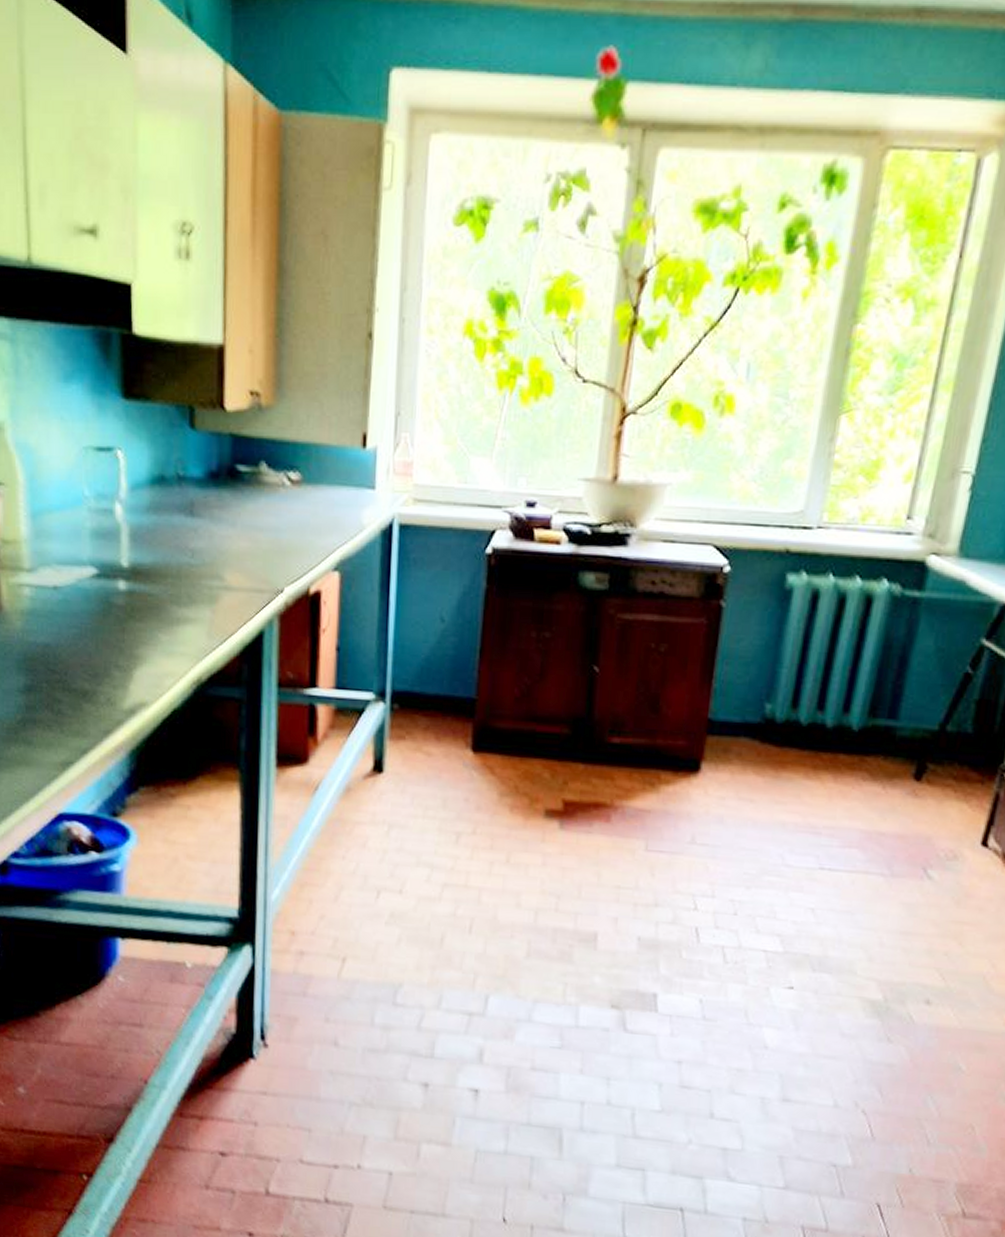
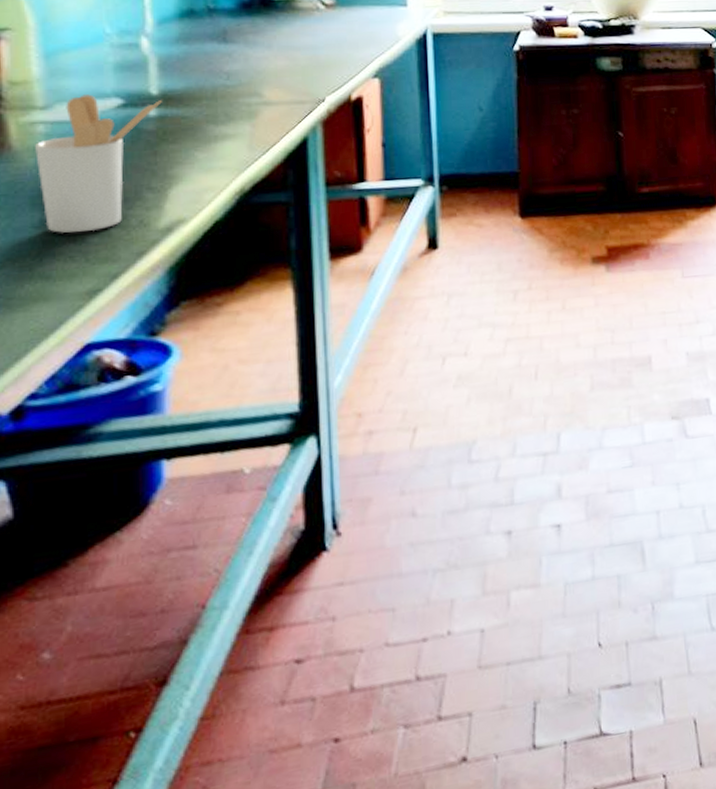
utensil holder: none [22,560,131,703] -> present [35,94,162,233]

